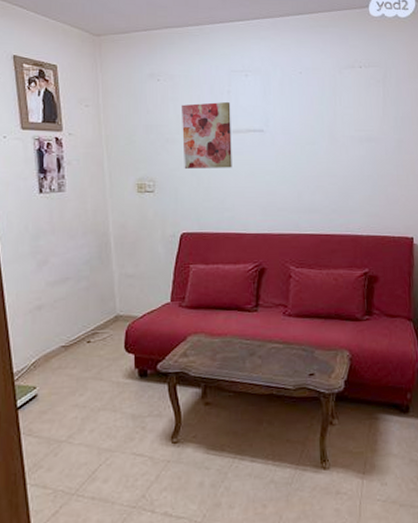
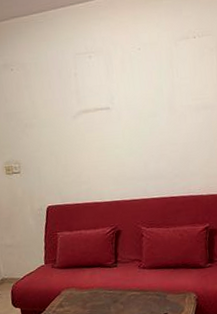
wall art: present [182,101,232,169] -> none [35,83,85,150]

